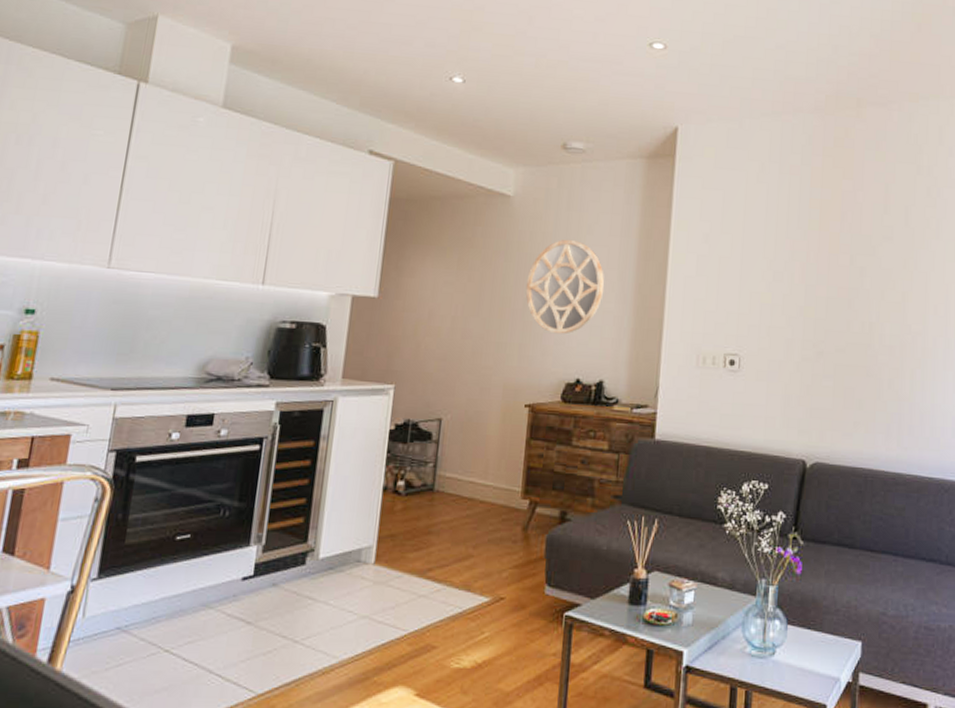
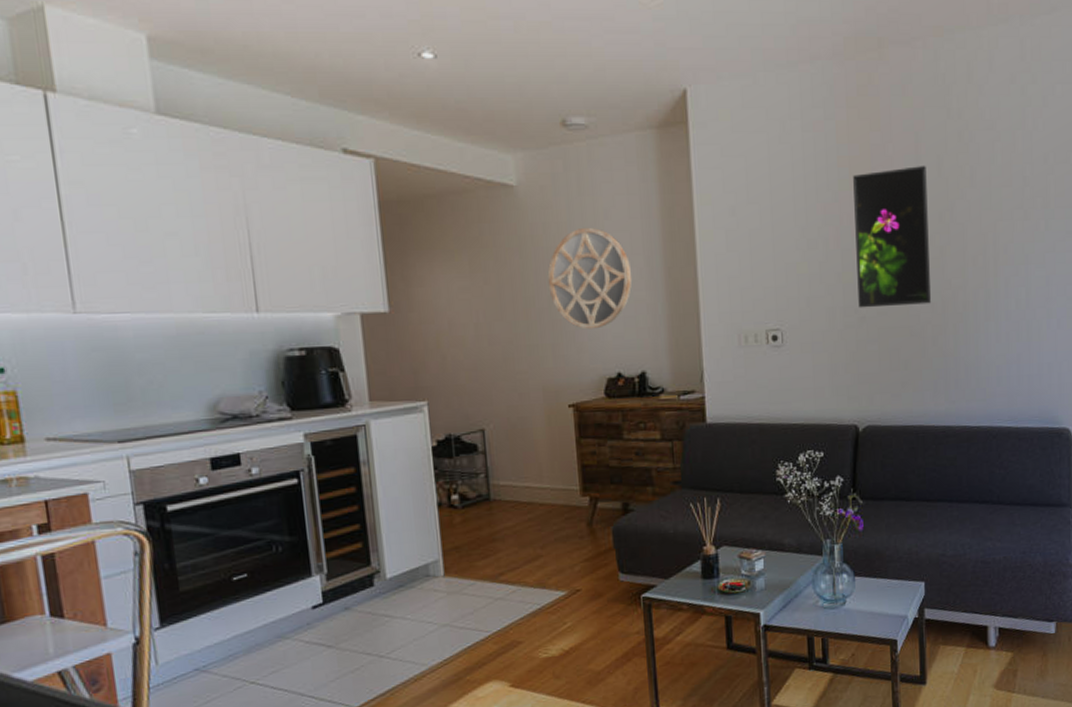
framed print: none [817,214,894,346] -> present [853,165,932,308]

